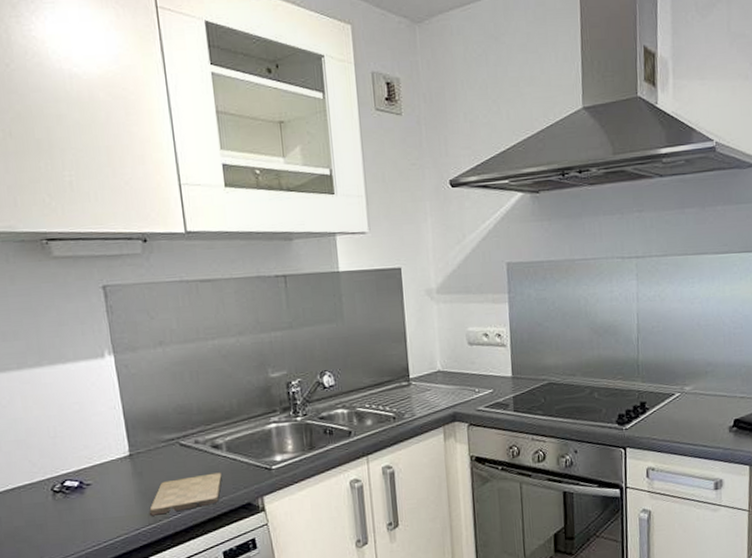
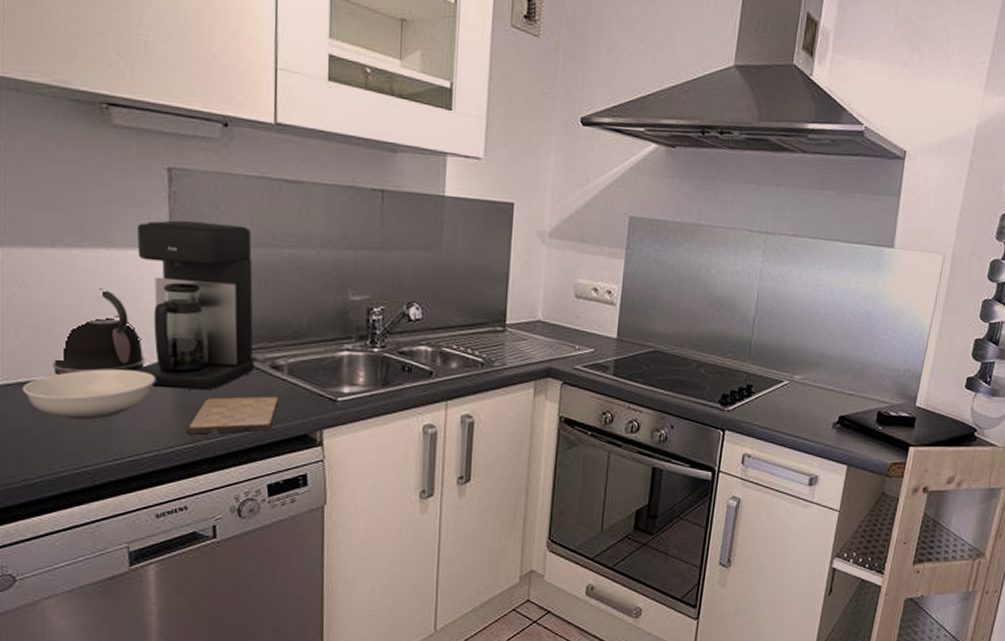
bowl: none [10,465,118,517] -> present [21,369,156,422]
kettle: none [31,399,106,480] -> present [51,288,144,376]
coffee maker: none [84,326,197,479] -> present [134,220,254,390]

